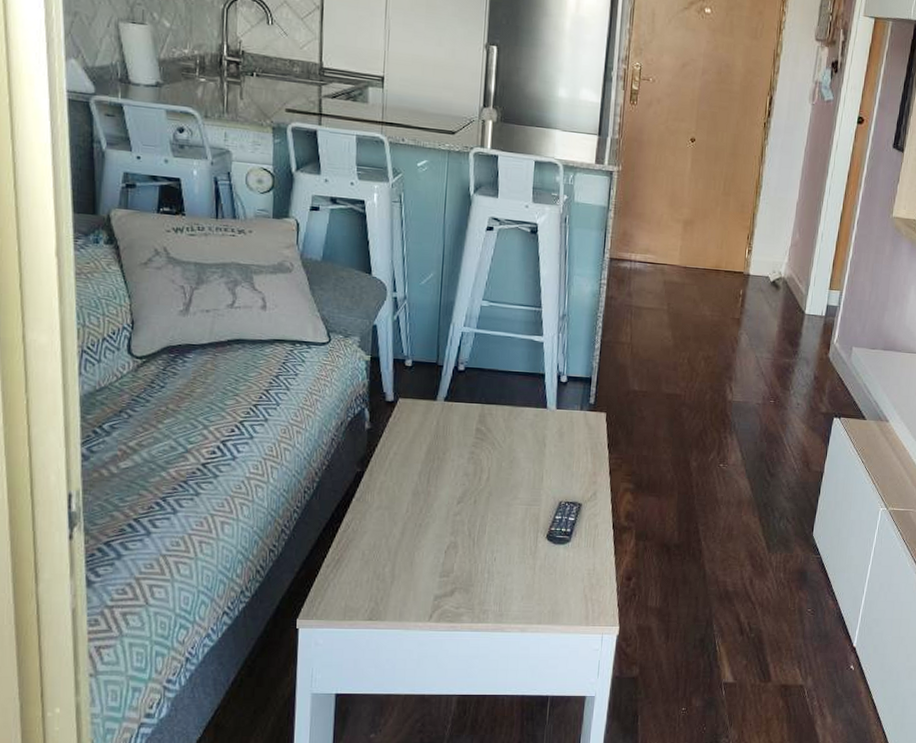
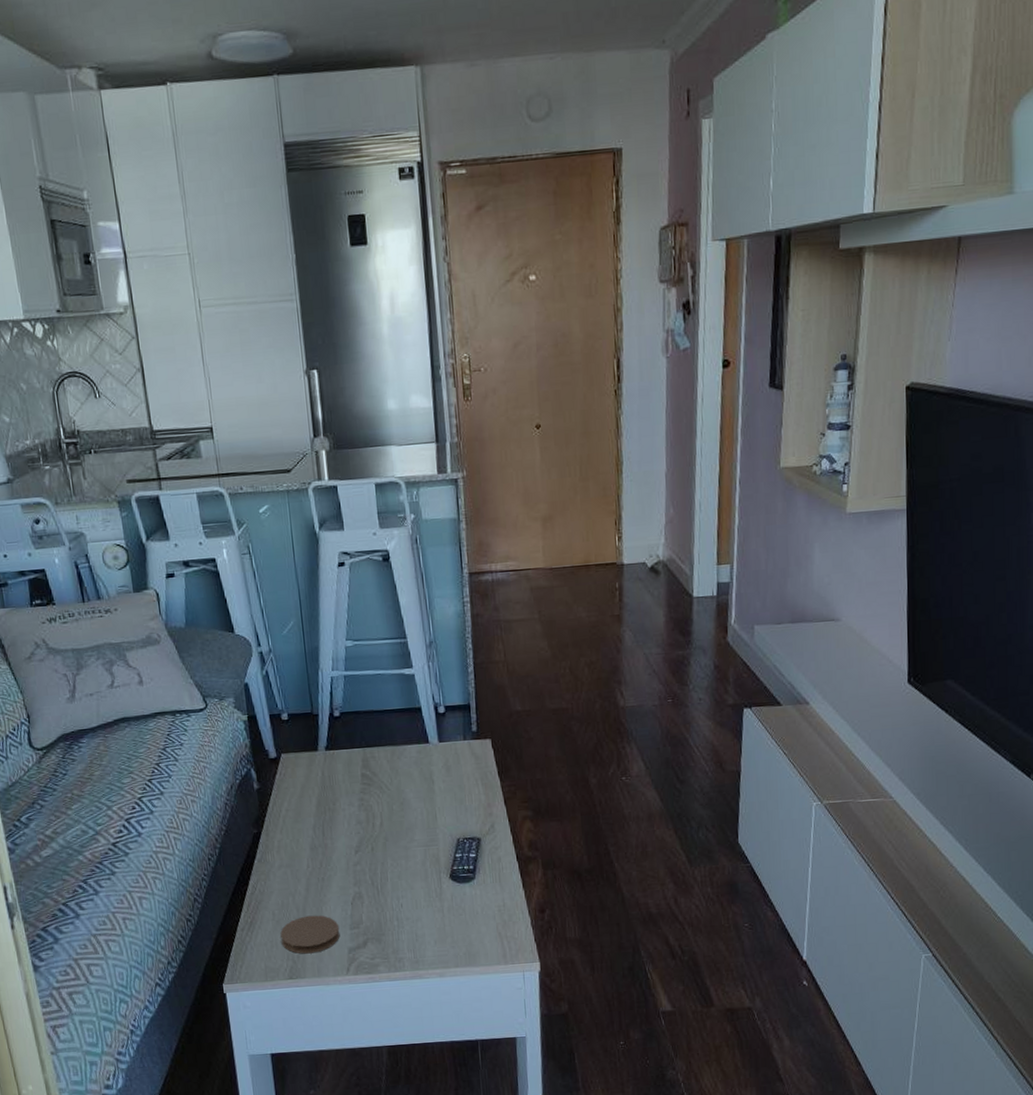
coaster: none [366,559,429,597] -> present [280,915,340,954]

